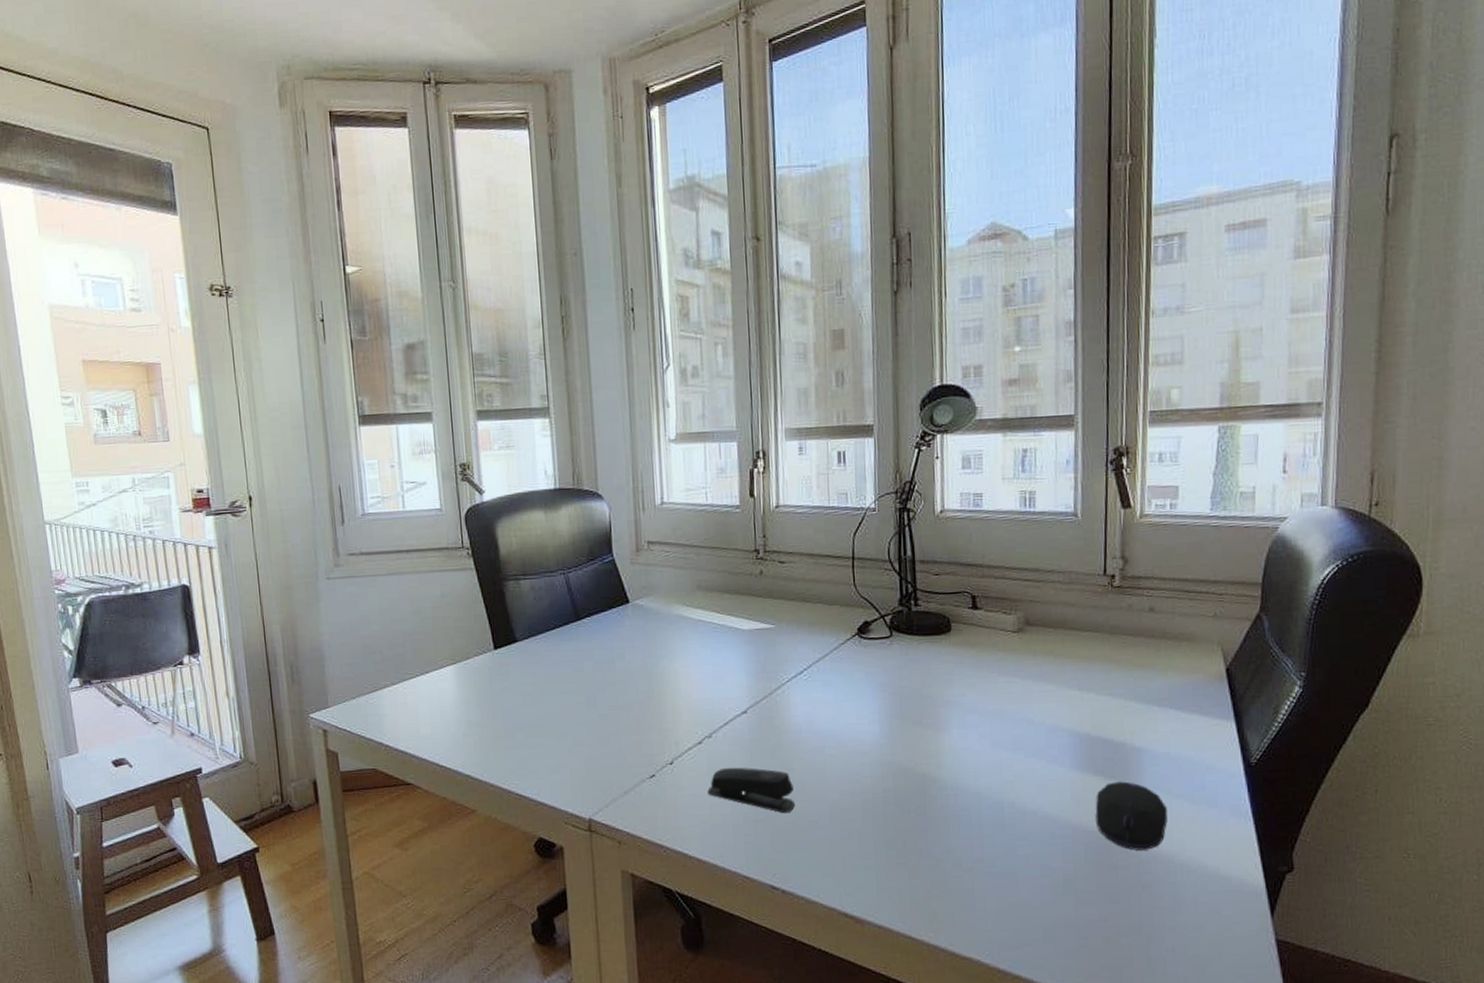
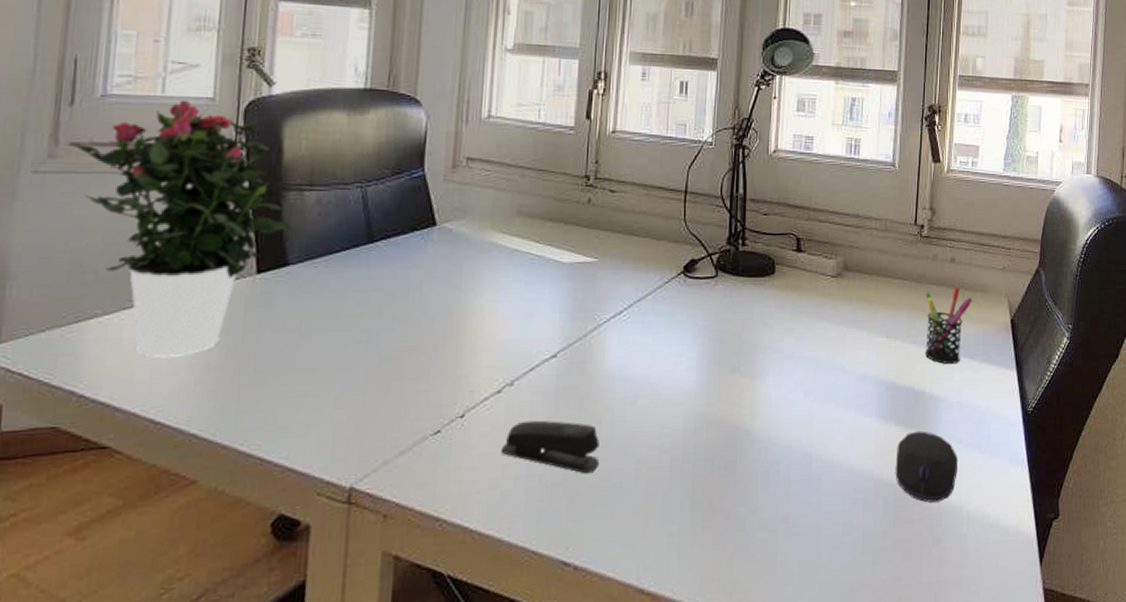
potted flower: none [346,512,516,717] -> present [68,100,293,357]
pen holder: none [1120,636,1177,716] -> present [925,287,972,365]

